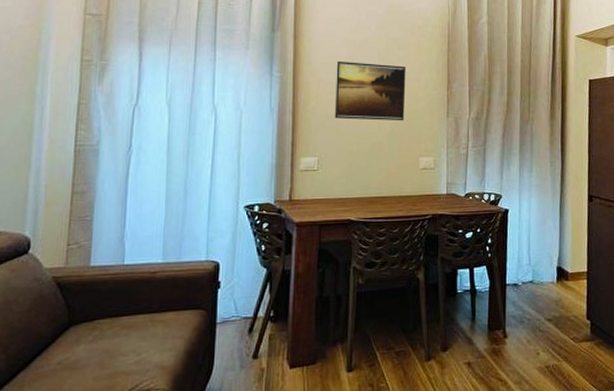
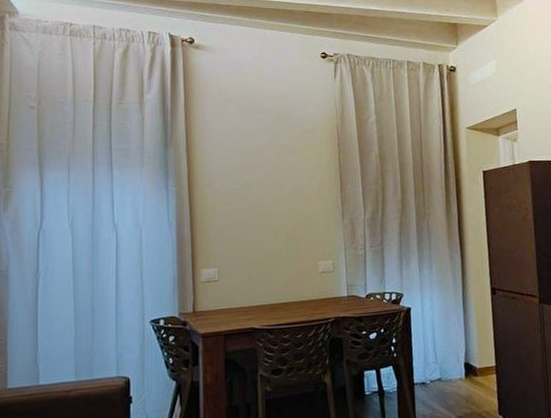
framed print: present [334,60,406,121] -> none [229,171,301,229]

